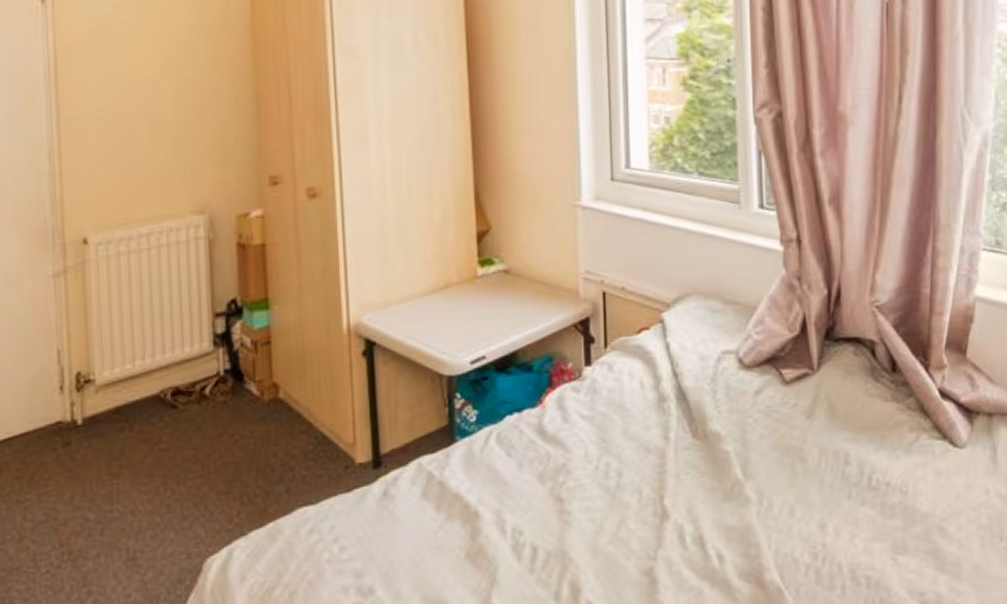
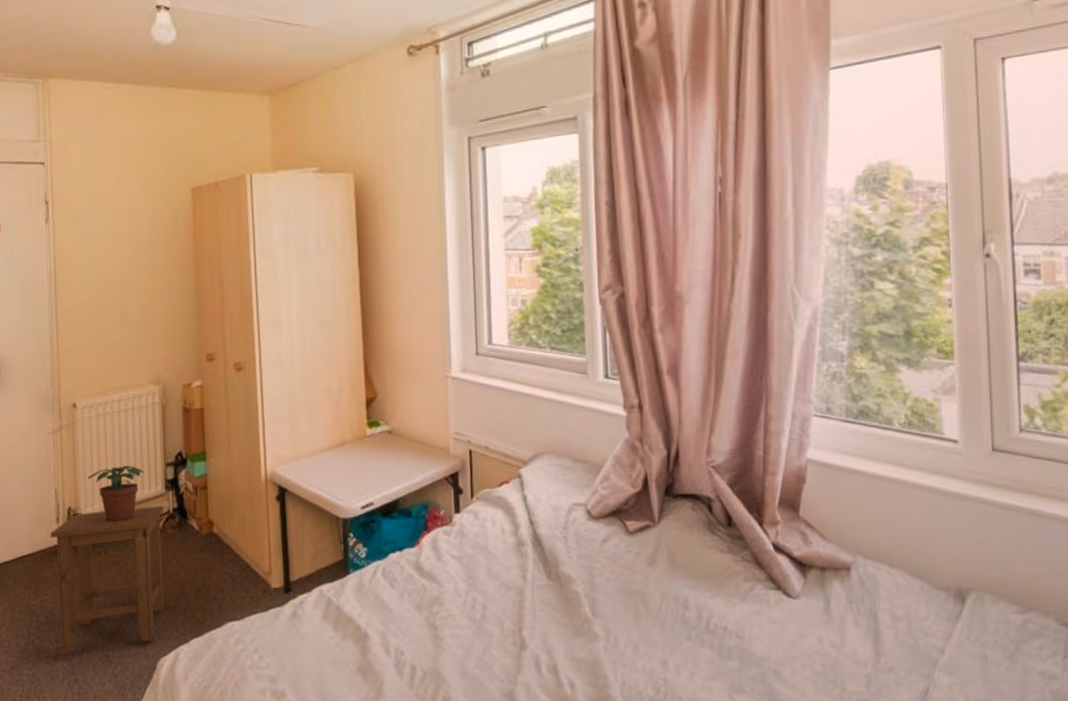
stool: none [51,367,212,561] -> present [50,506,164,654]
potted plant: none [105,317,185,389] -> present [88,465,145,522]

